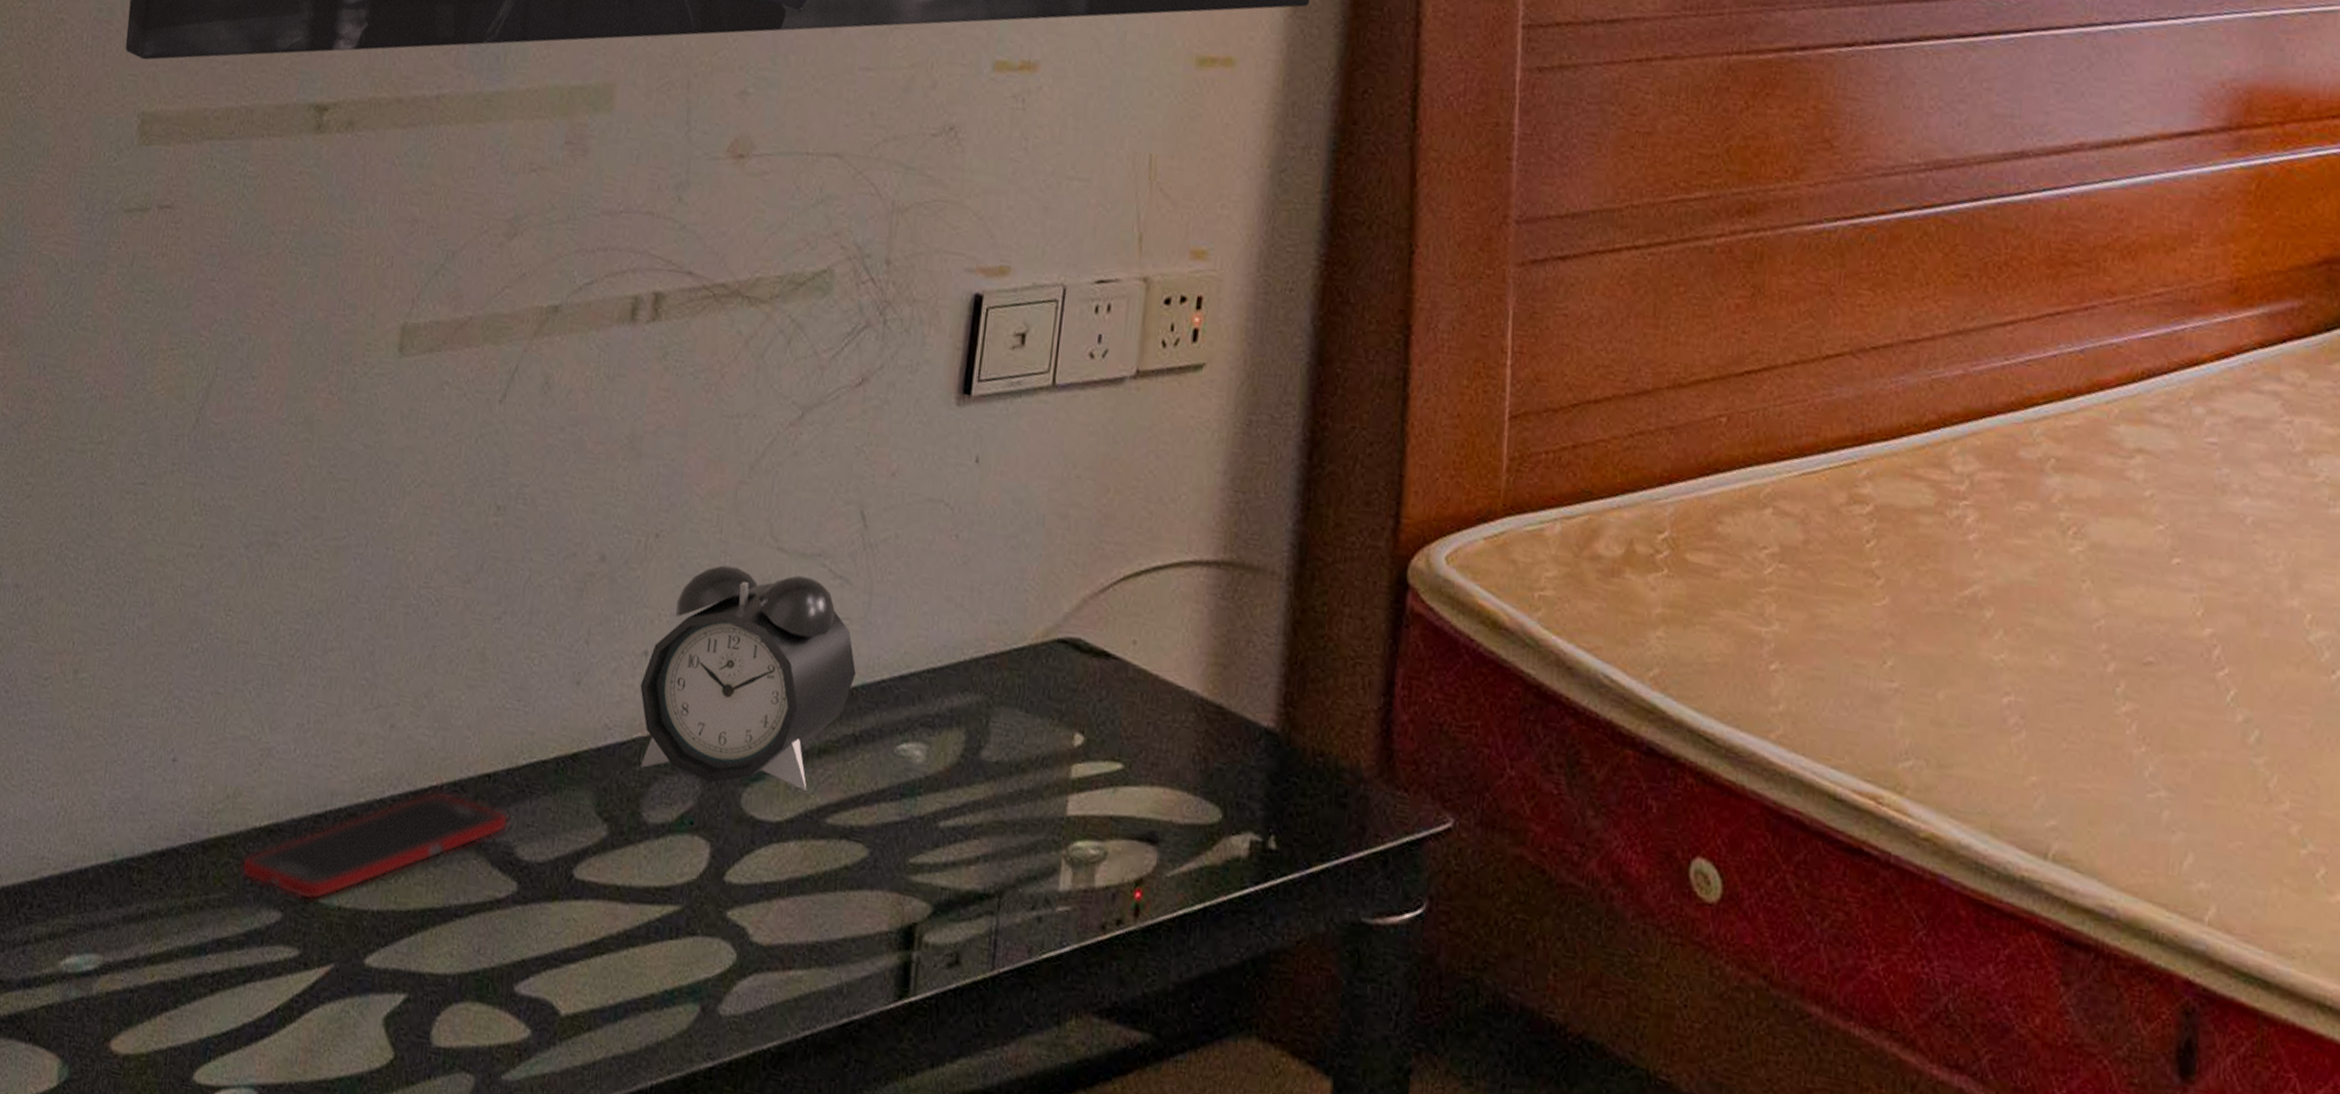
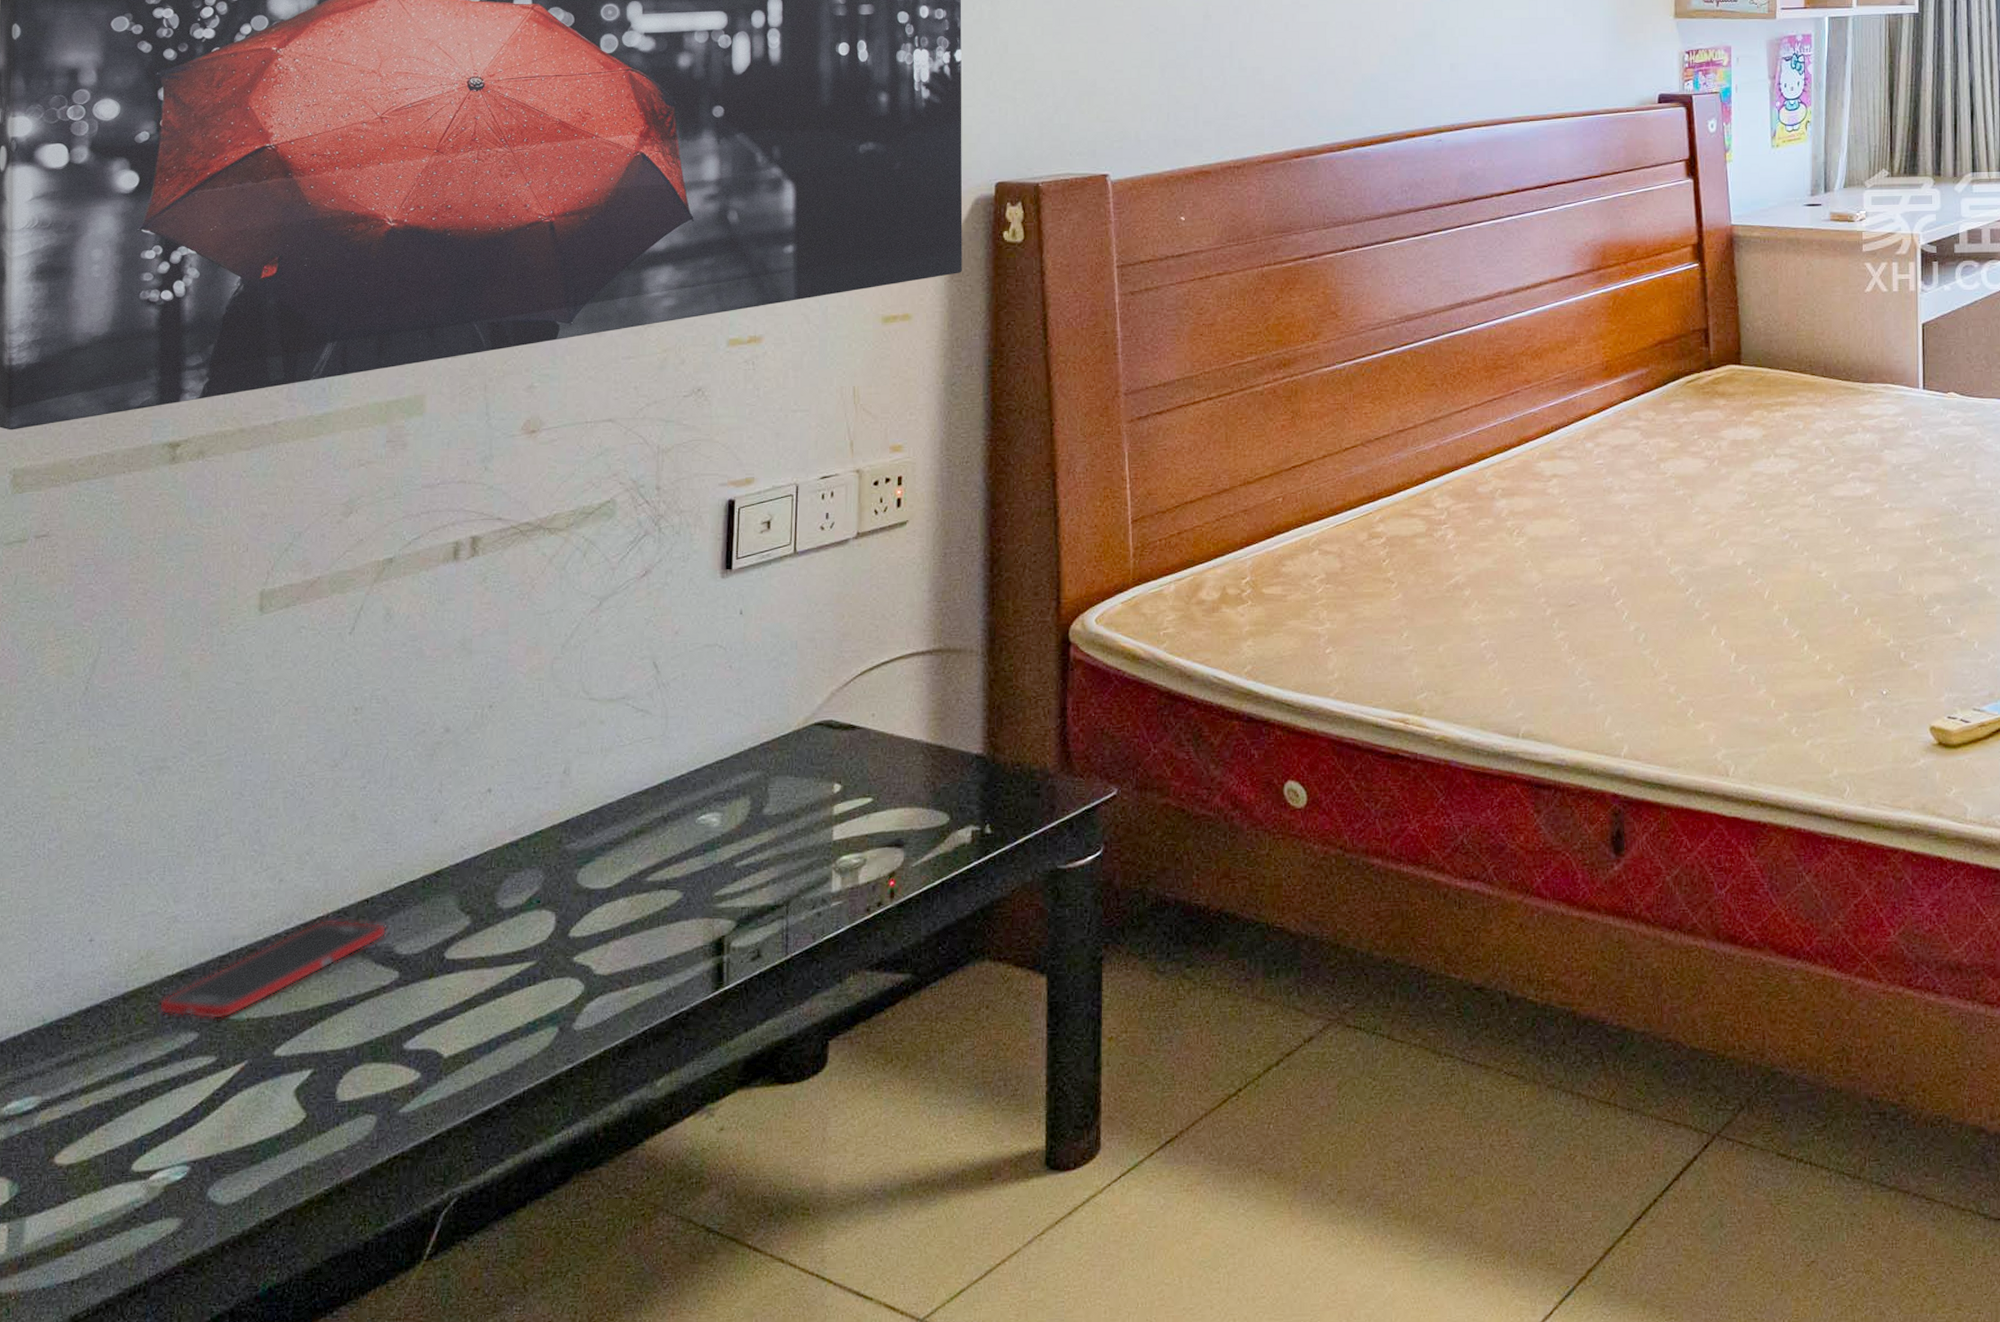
alarm clock: present [640,565,856,790] -> none [487,715,660,871]

